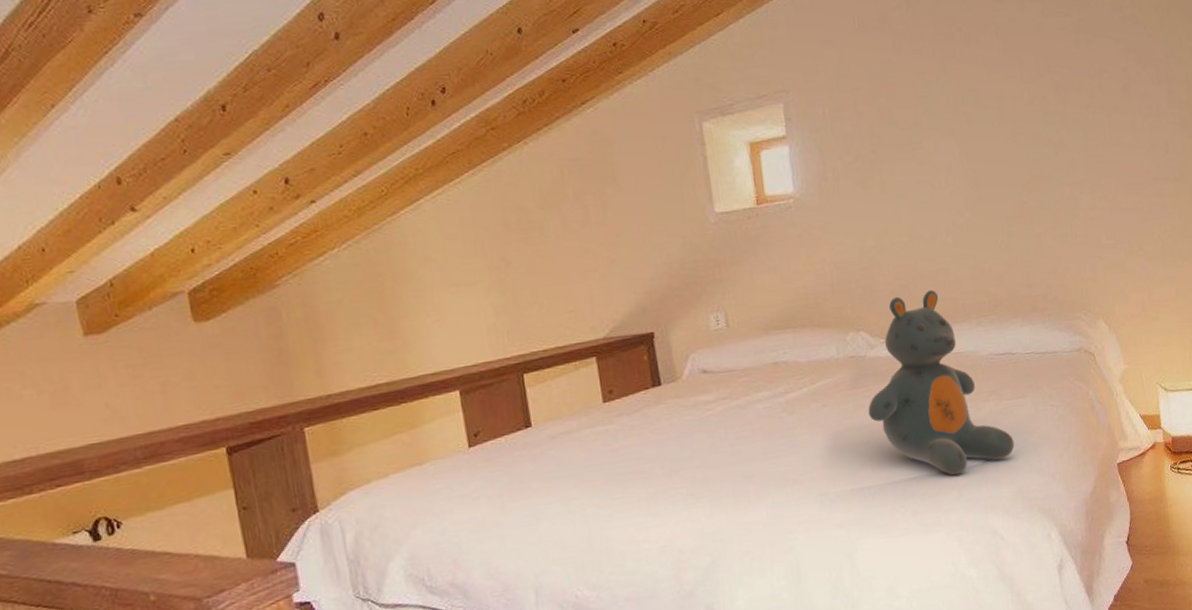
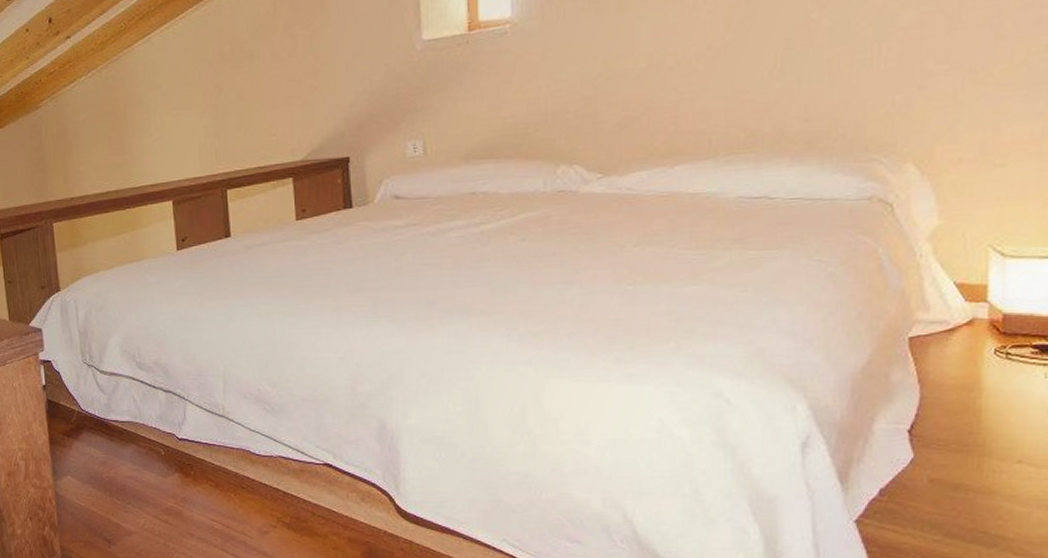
stuffed animal: present [868,289,1015,476] -> none [574,122,759,327]

